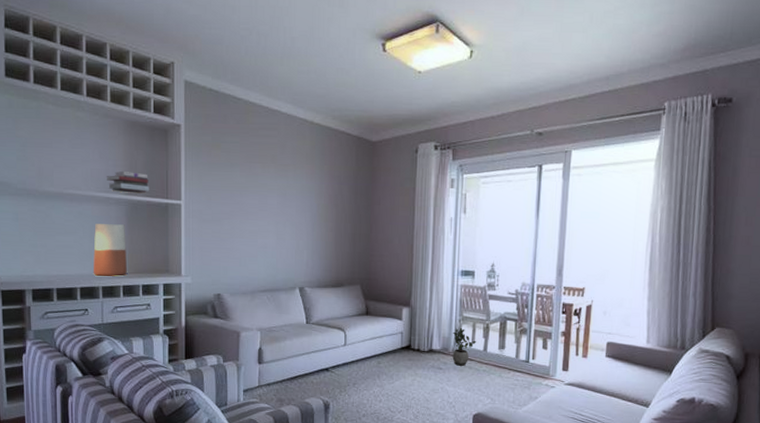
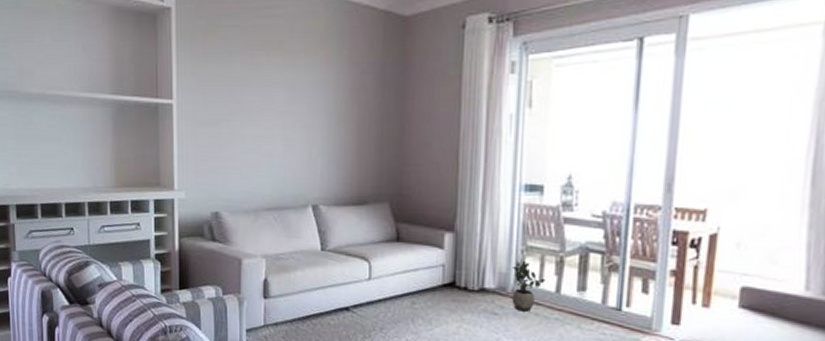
vase: present [93,224,127,276] -> none [78,129,114,190]
books: present [107,171,150,194] -> none [91,67,138,92]

